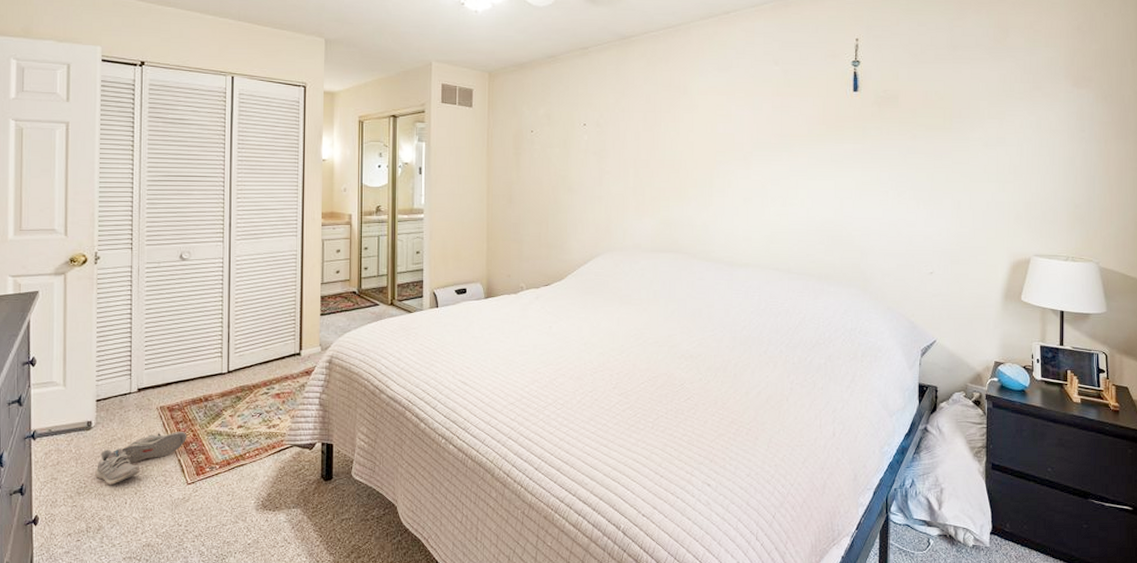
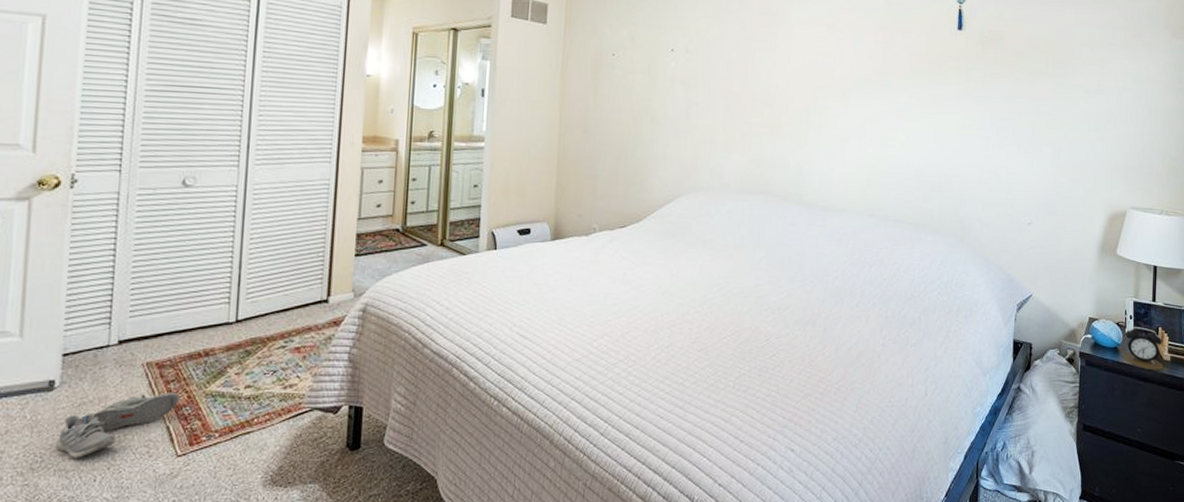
alarm clock: none [1029,370,1074,412] -> present [1121,327,1164,371]

